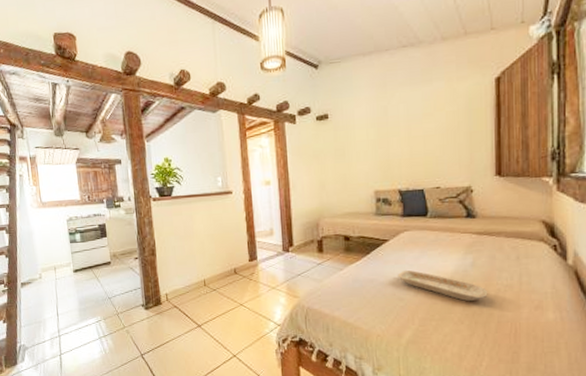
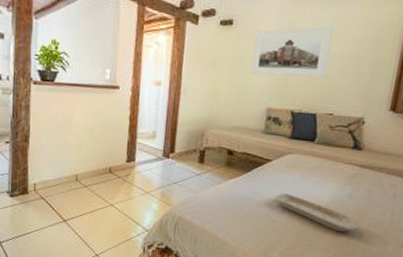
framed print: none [351,106,427,161] -> present [250,27,334,78]

